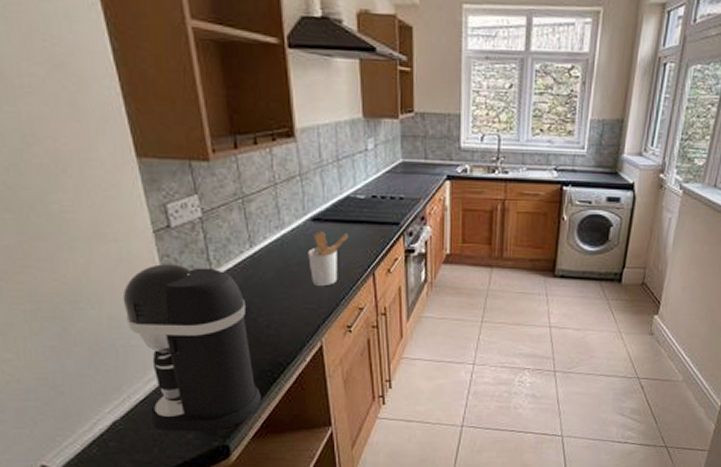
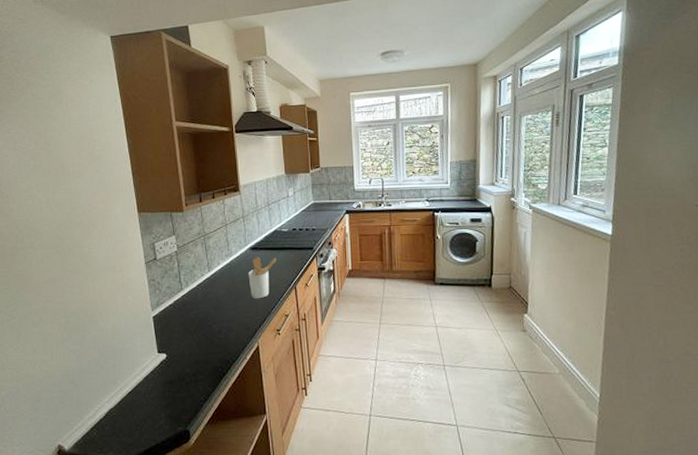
coffee maker: present [122,264,261,432] -> none [122,286,214,419]

